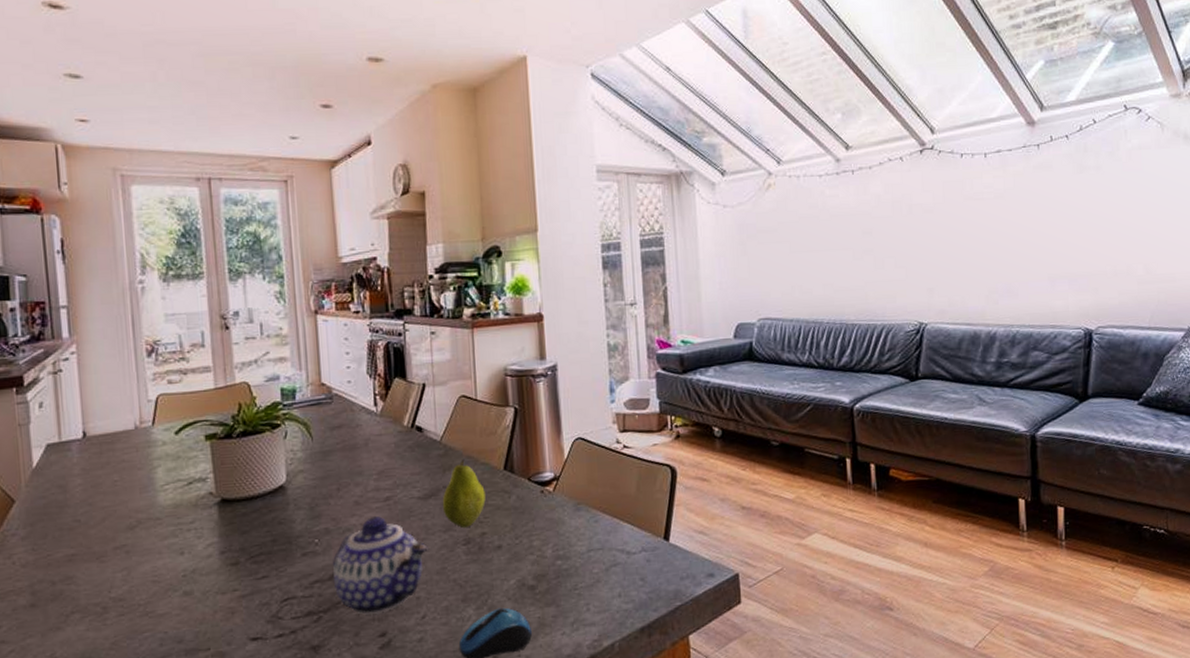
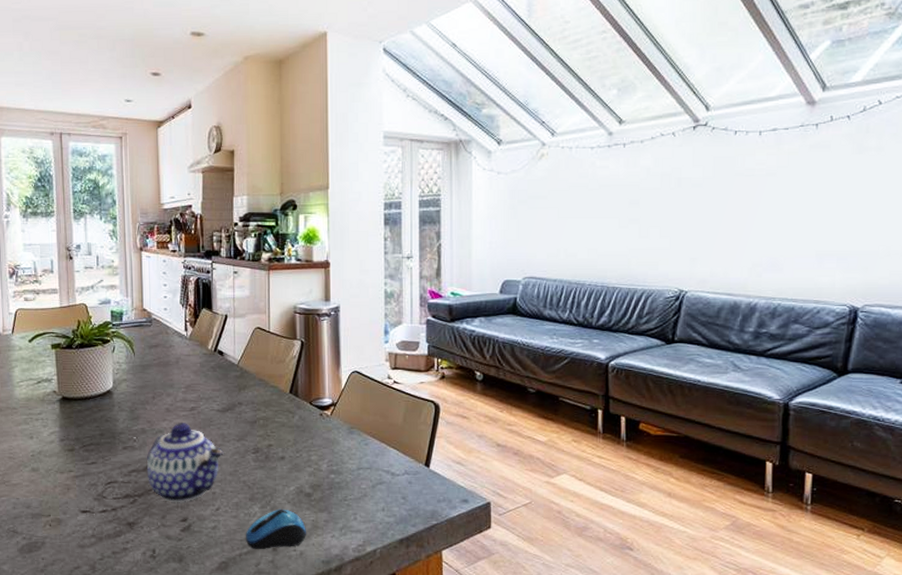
fruit: present [442,458,486,529] -> none [237,381,273,440]

